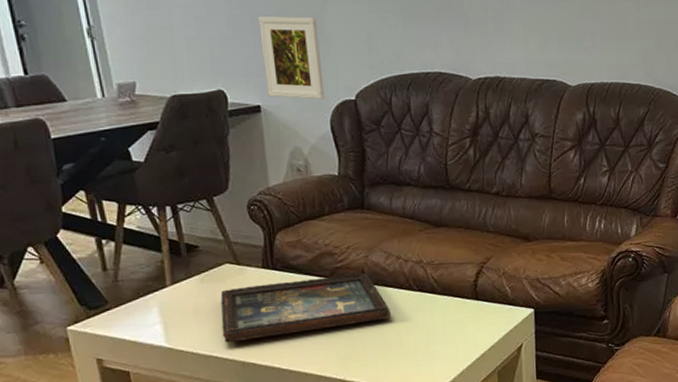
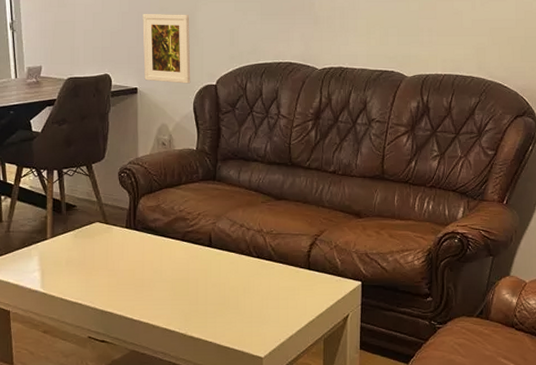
decorative tray: present [220,273,391,343] -> none [87,238,231,292]

